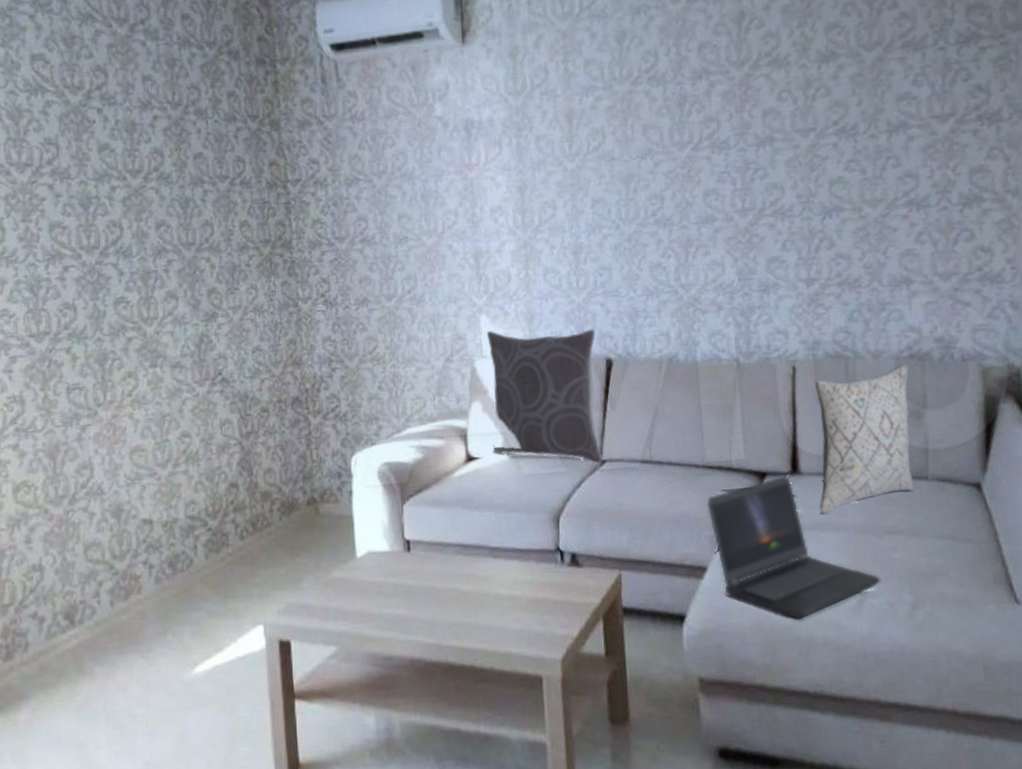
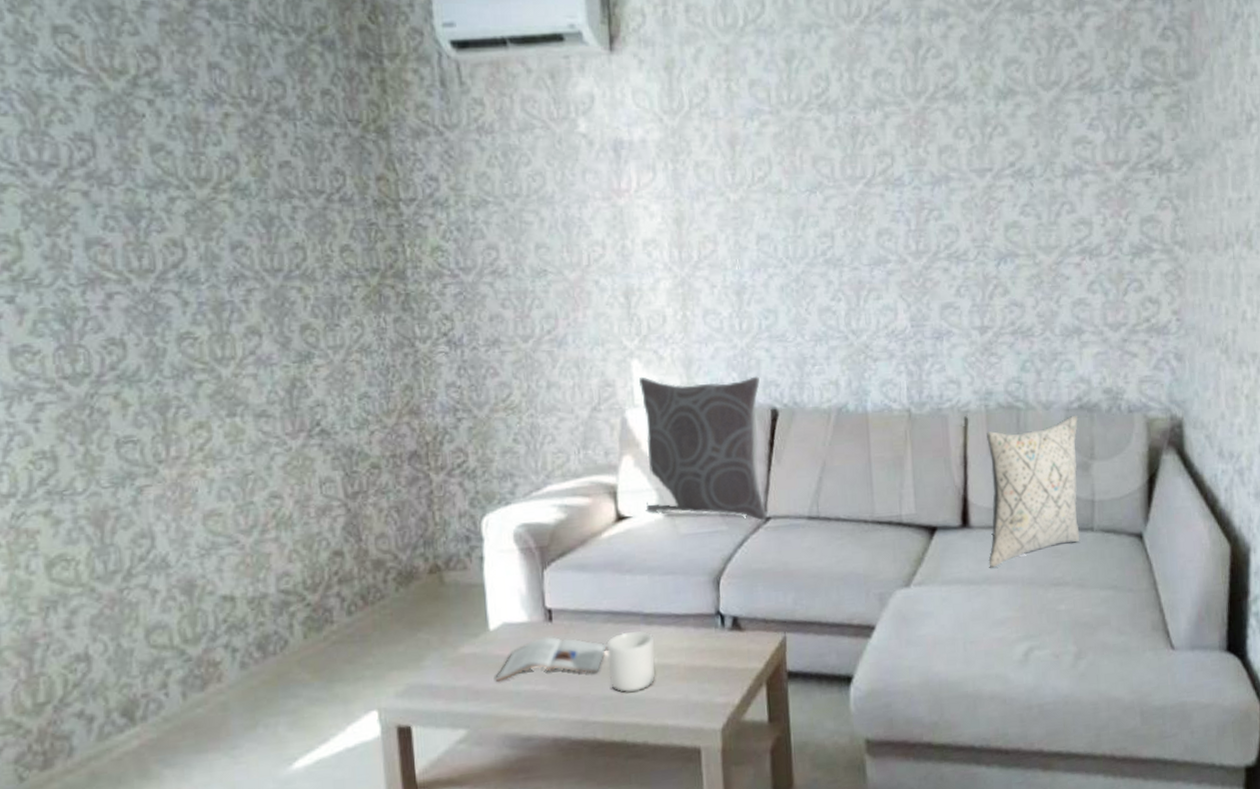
magazine: none [362,565,458,605] -> present [496,636,607,682]
mug: none [457,564,501,621] -> present [606,631,656,693]
laptop computer: present [707,475,881,621] -> none [876,529,1047,676]

